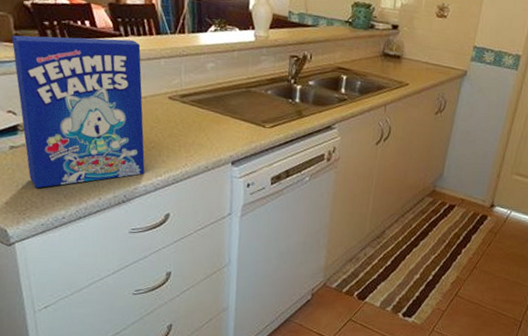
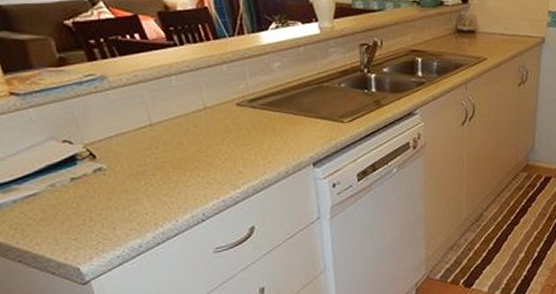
cereal box: present [11,35,145,189] -> none [55,49,222,219]

